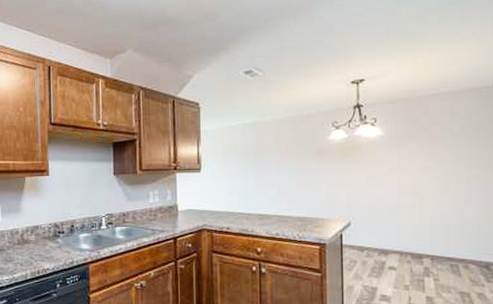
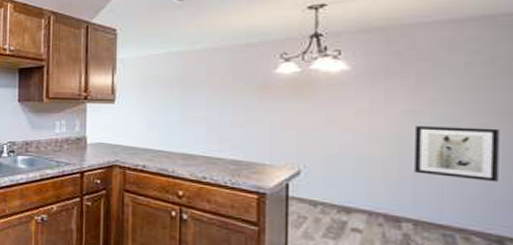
wall art: none [430,178,485,221] -> present [415,126,499,183]

